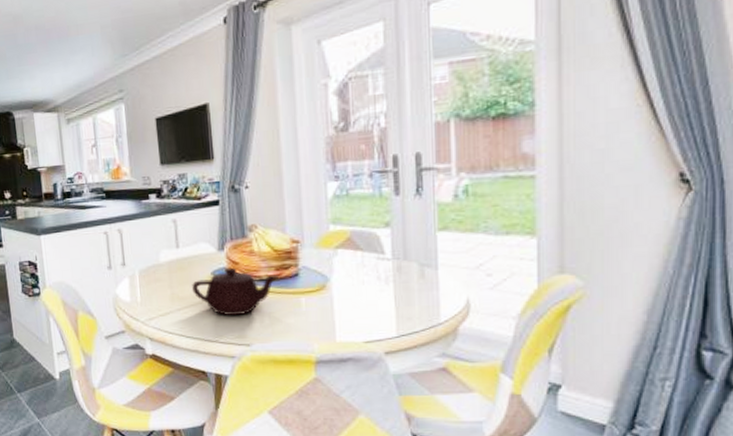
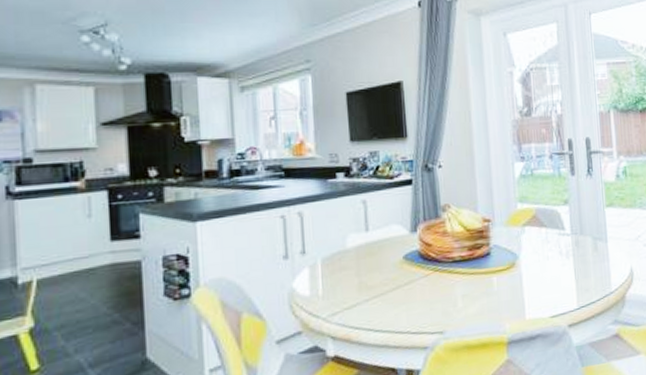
teapot: present [192,267,280,316] -> none [382,249,472,303]

